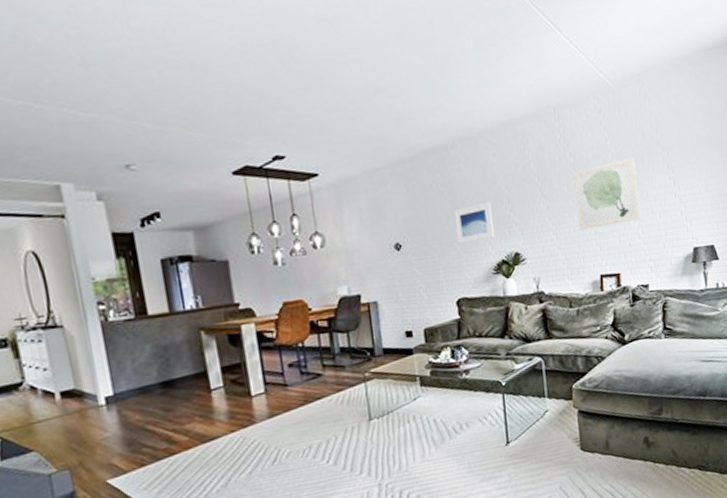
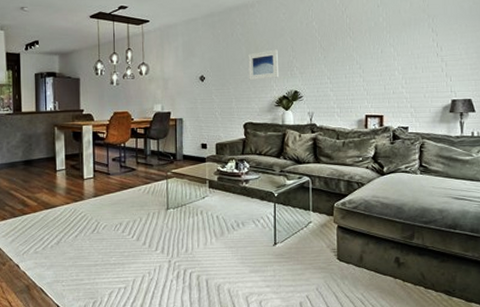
wall art: present [573,156,640,230] -> none [349,21,404,77]

